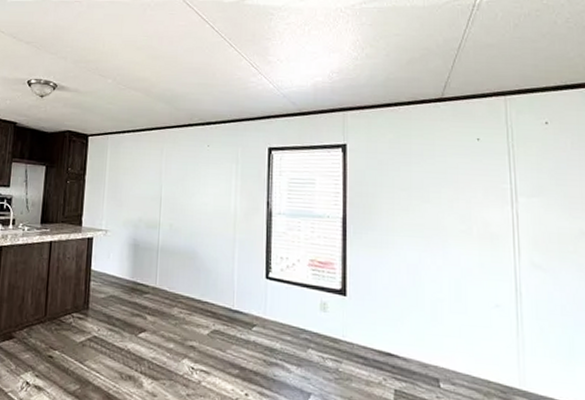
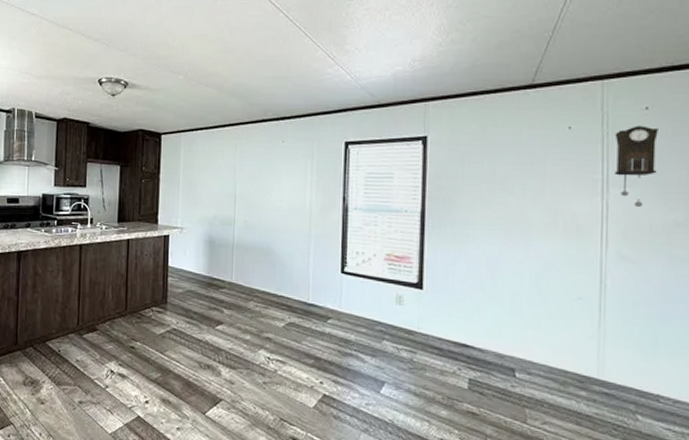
pendulum clock: none [519,139,560,216] -> present [614,125,658,207]

